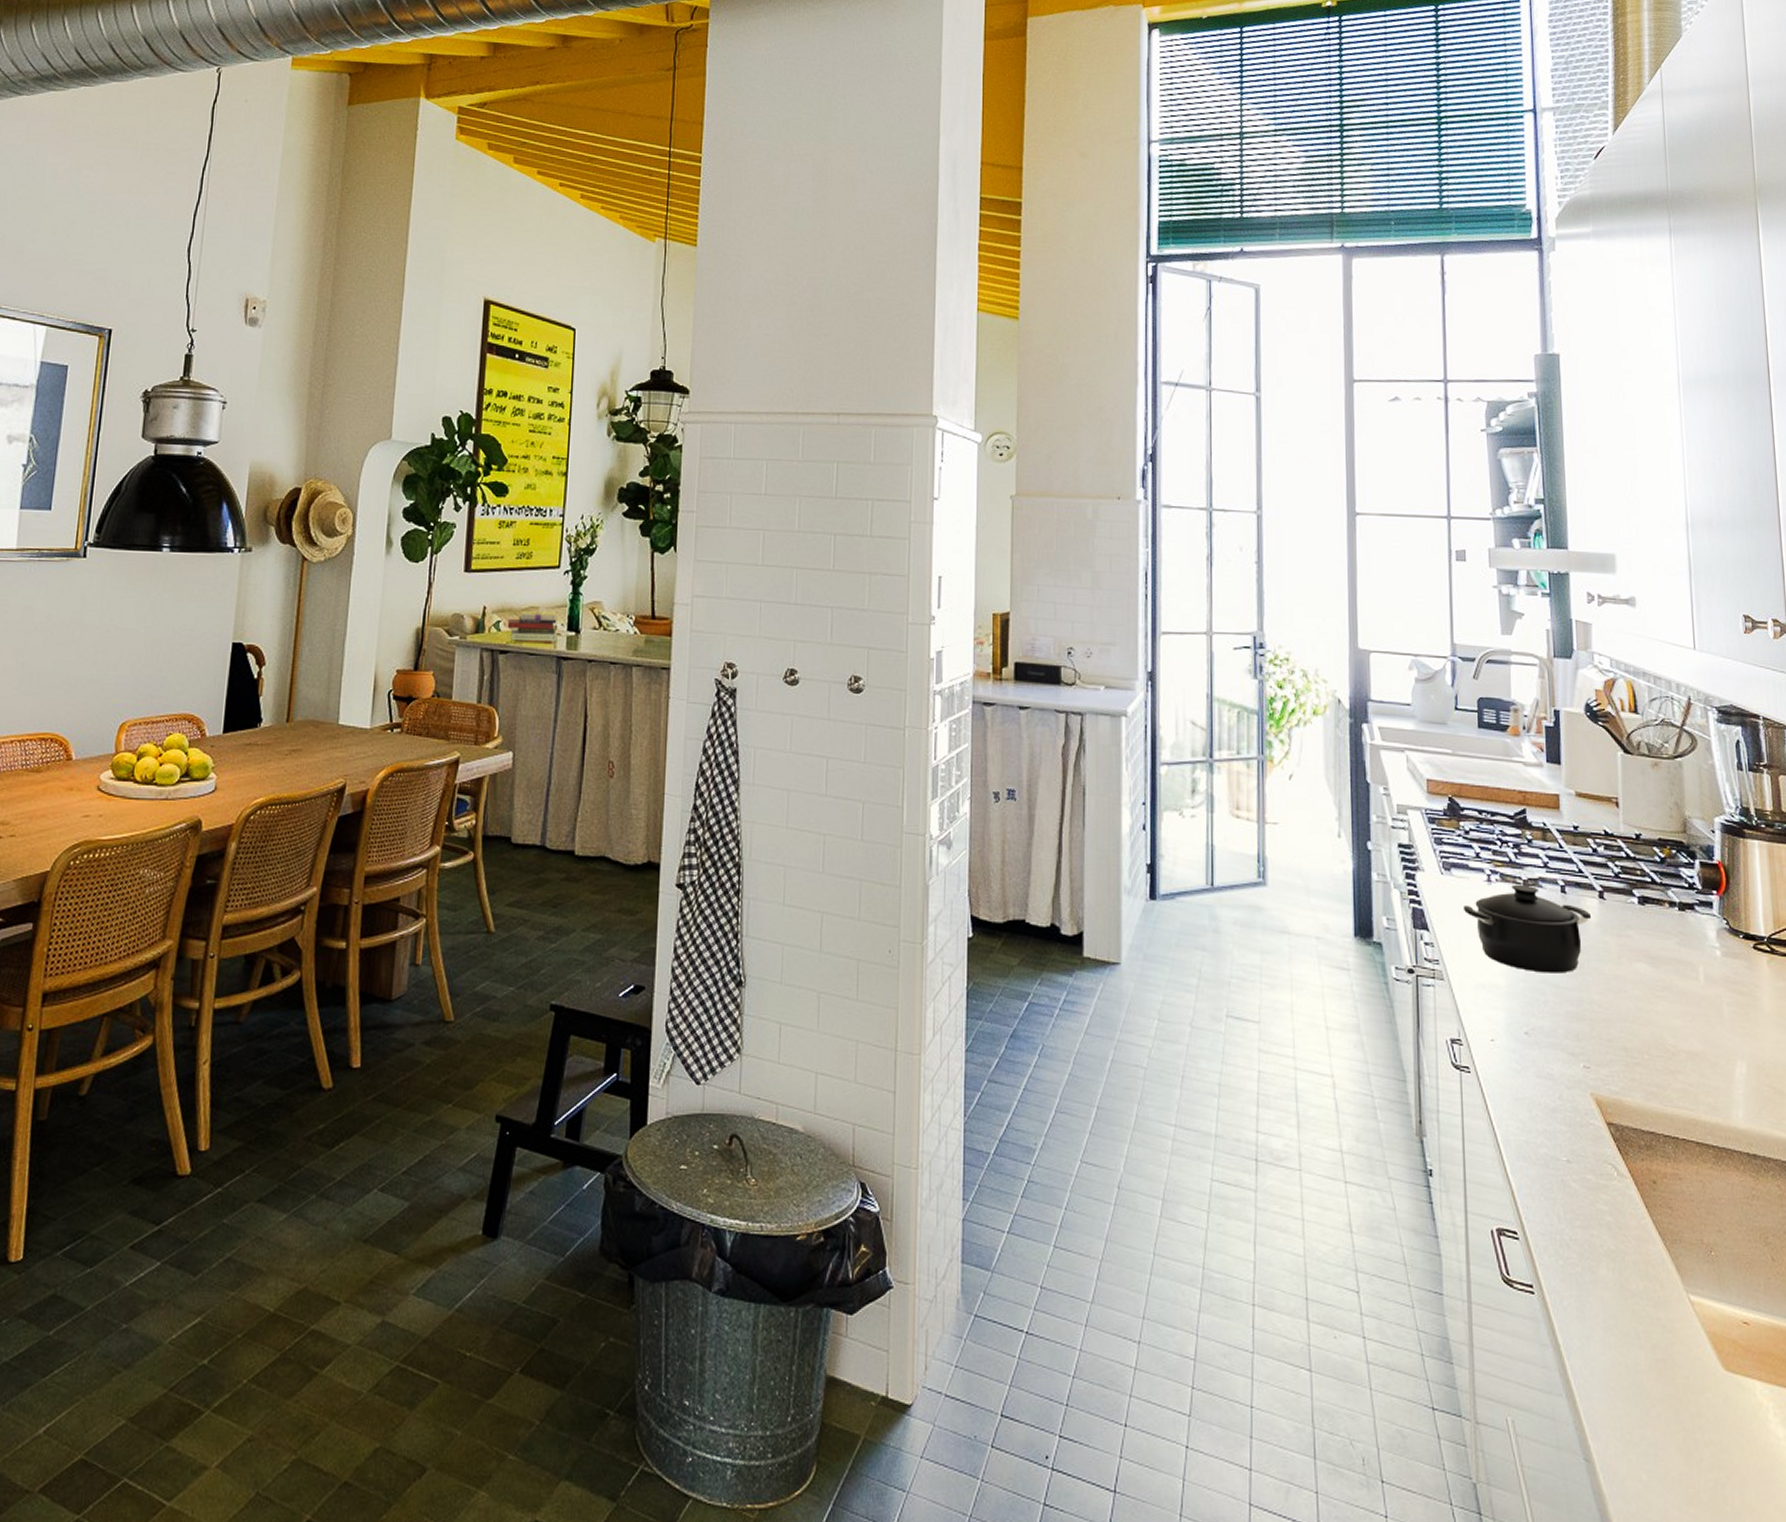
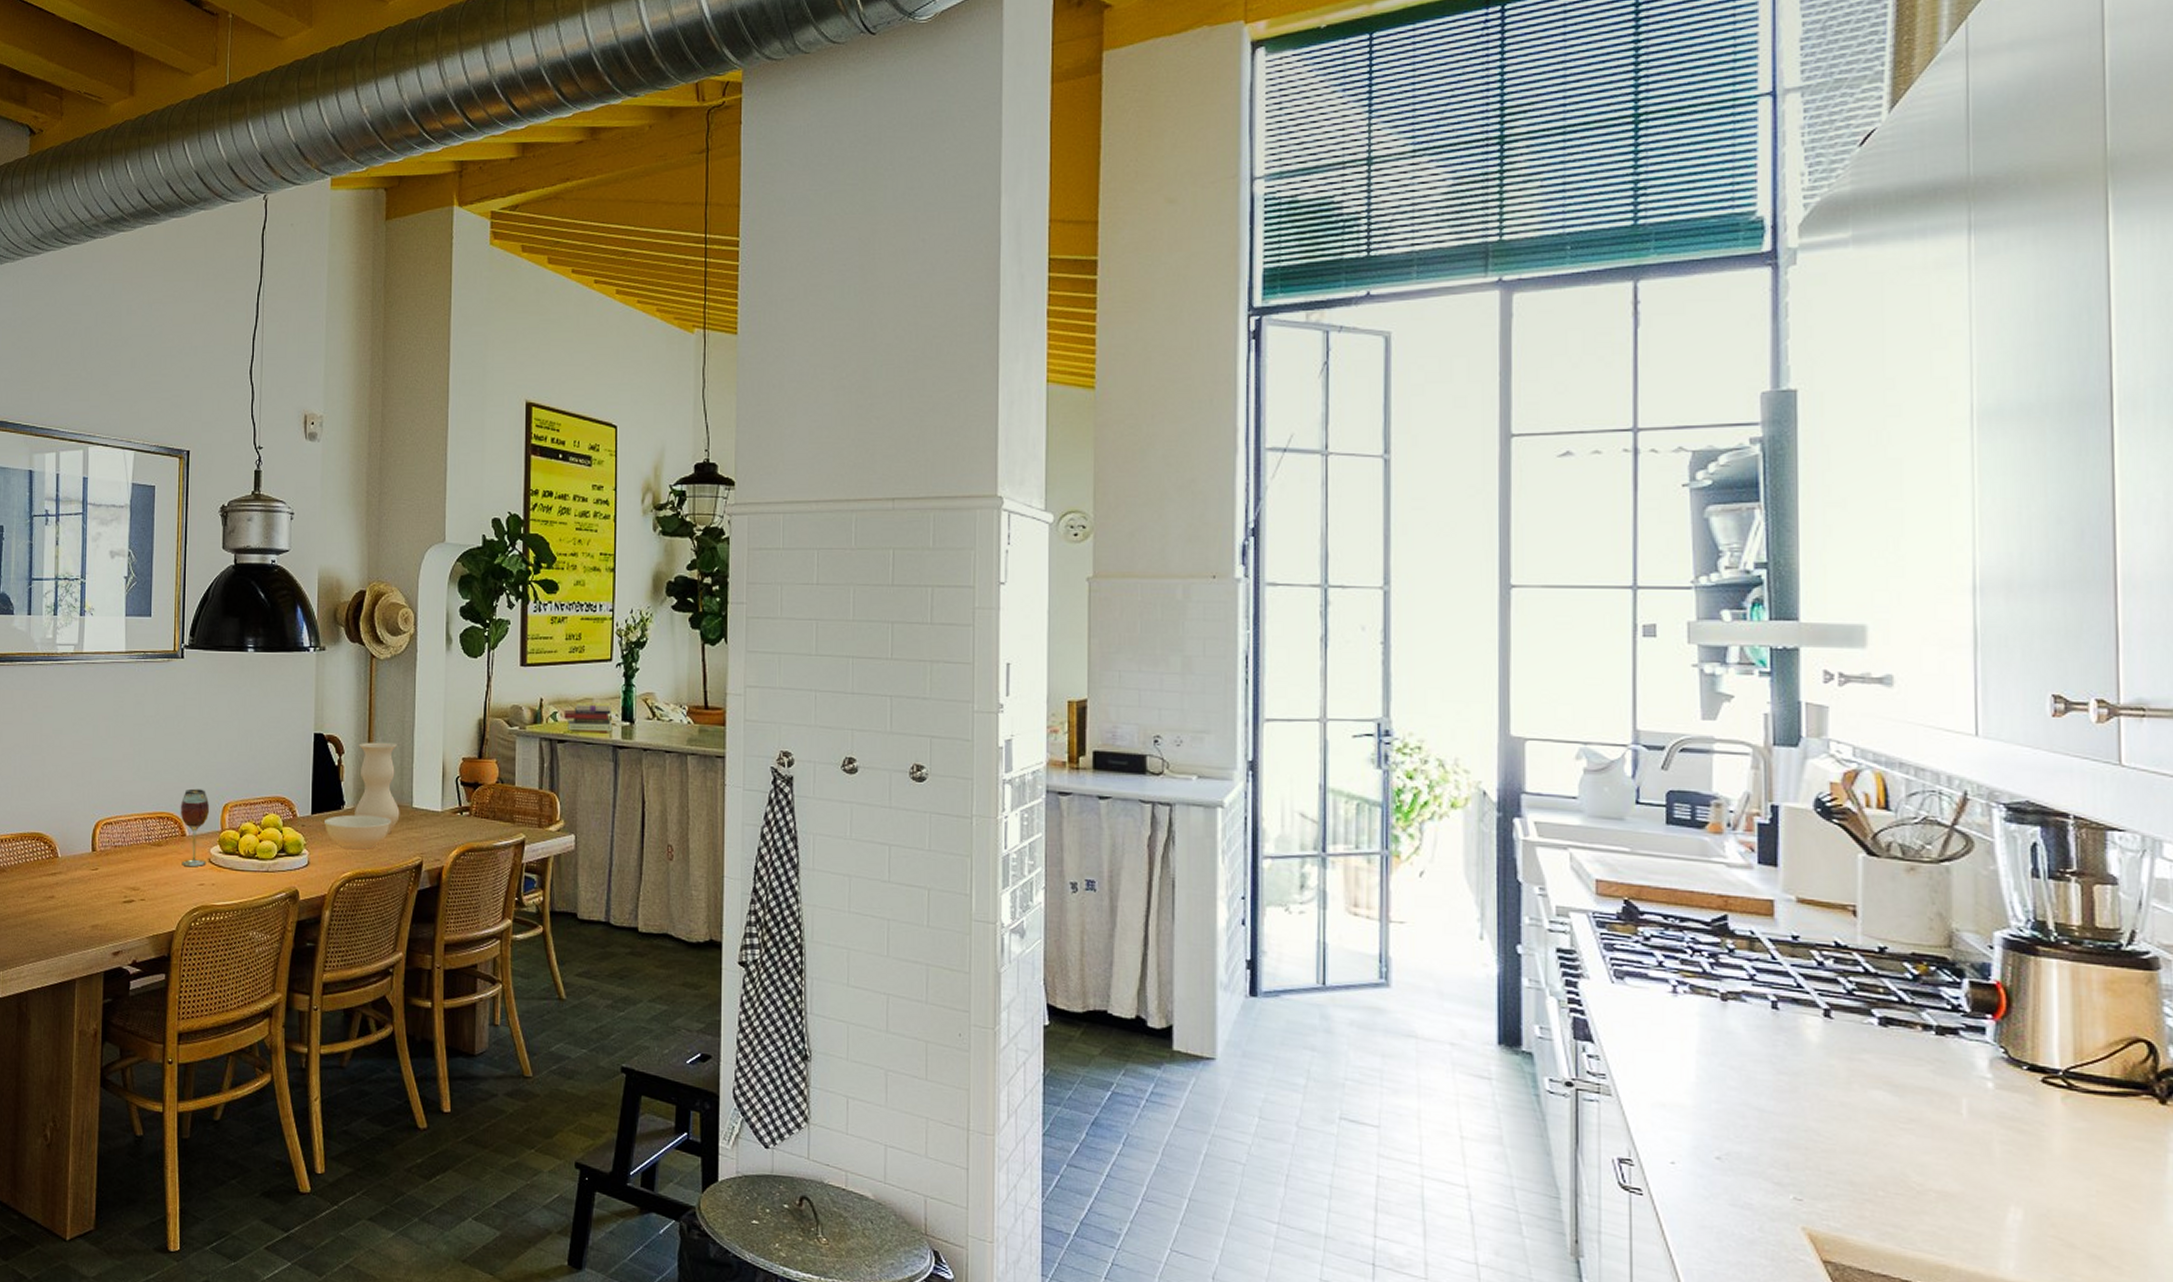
wineglass: none [64,705,104,796] -> present [180,788,210,867]
bowl: none [237,733,314,773] -> present [325,814,392,850]
vase: none [272,652,327,755] -> present [355,742,400,835]
saucepan: present [1463,884,1592,973] -> none [1639,997,1813,1097]

